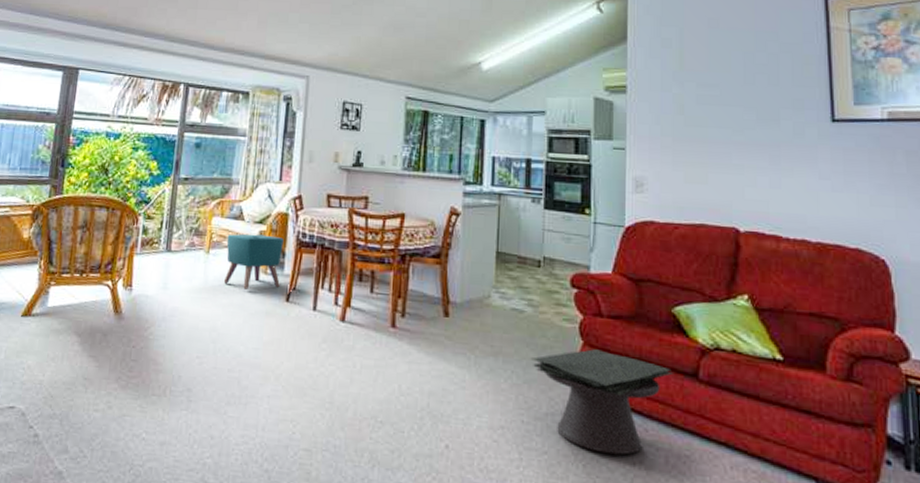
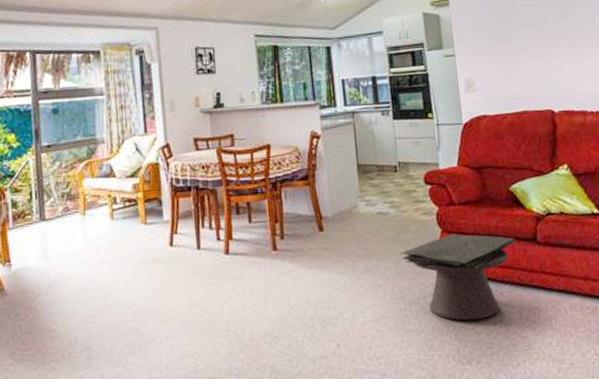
ottoman: present [223,234,285,290] -> none [101,186,162,243]

